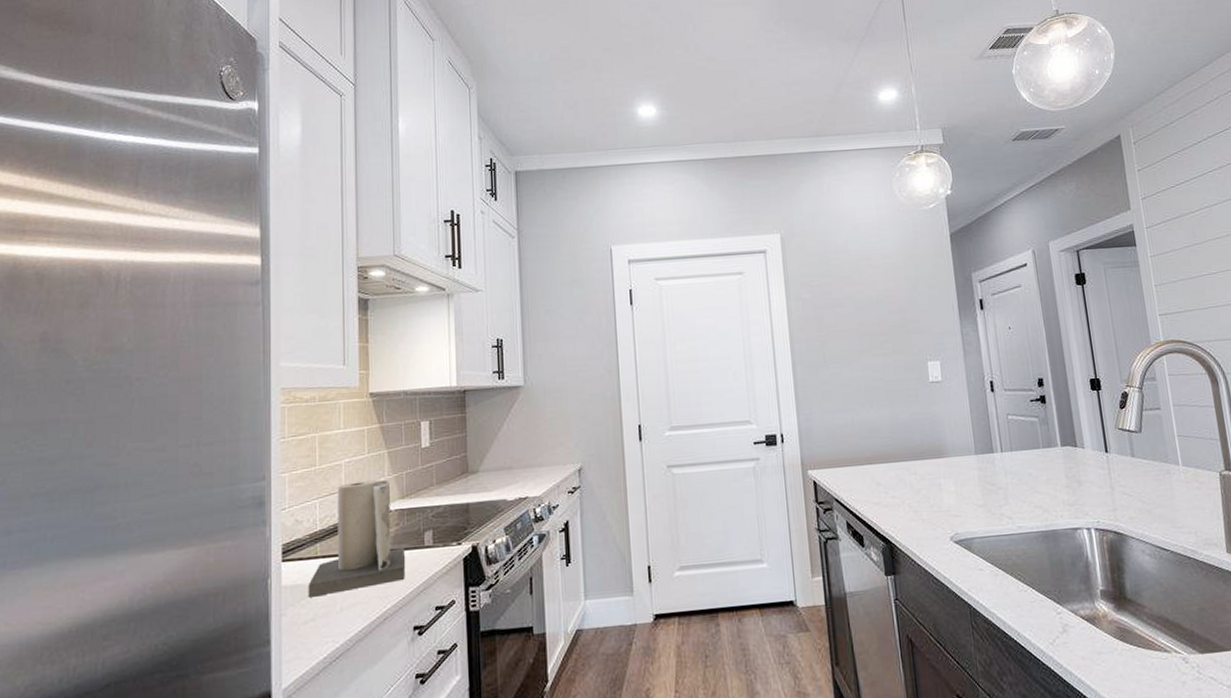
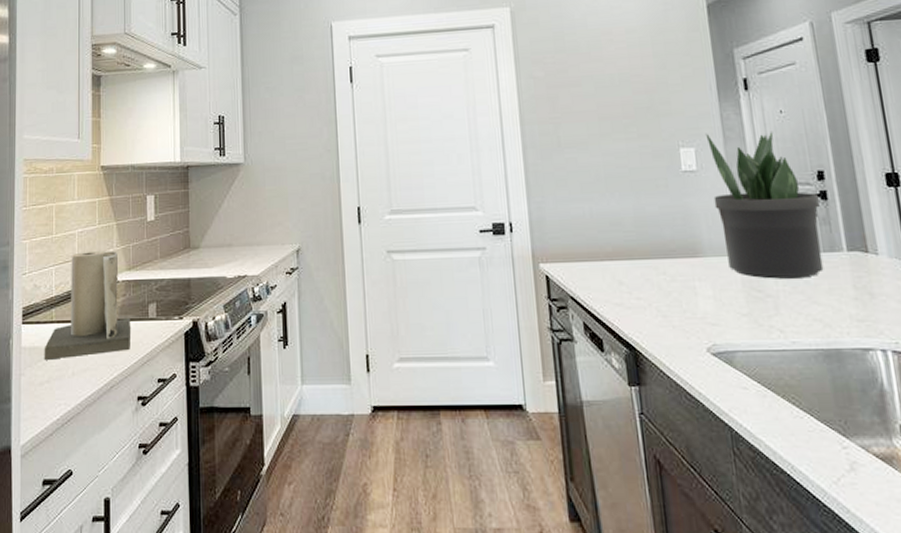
planter: none [949,345,1043,474] -> present [705,131,824,279]

